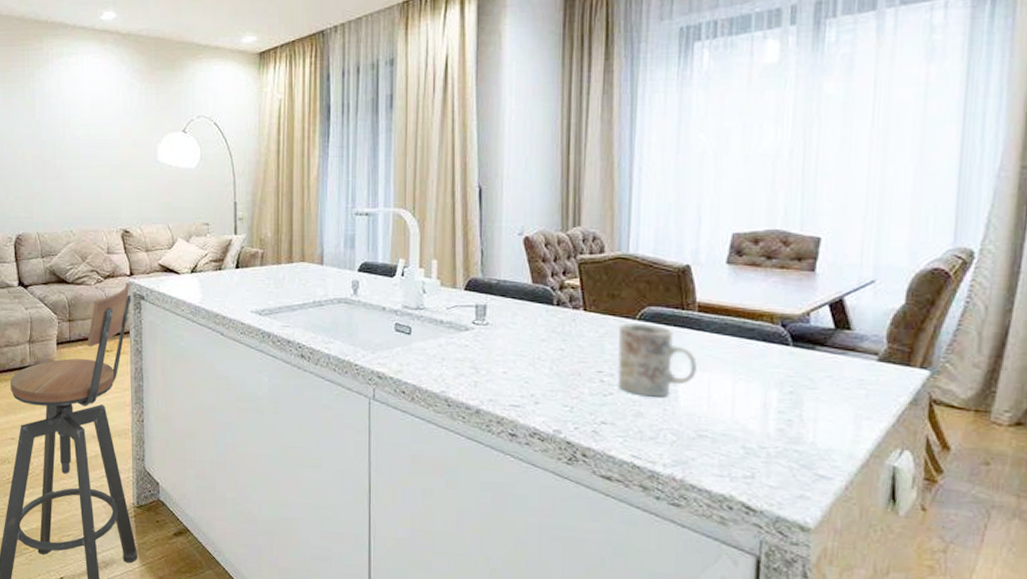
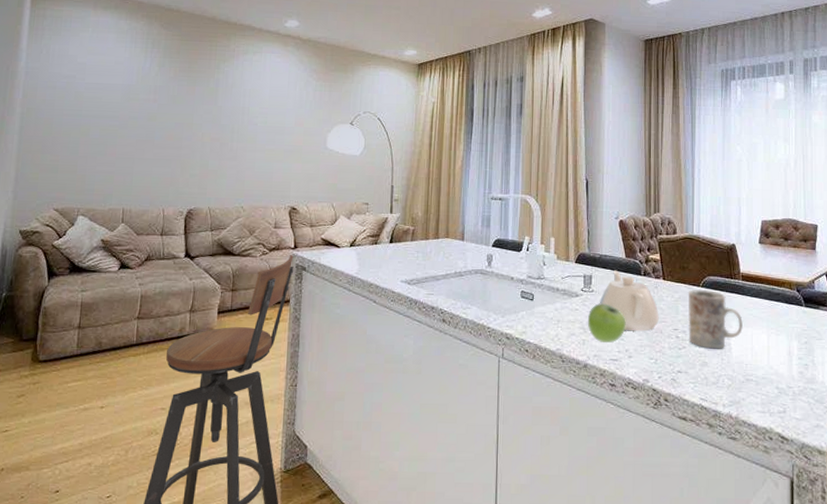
fruit: none [480,339,532,386] -> present [587,303,626,343]
teapot: none [496,299,577,374] -> present [599,270,659,332]

